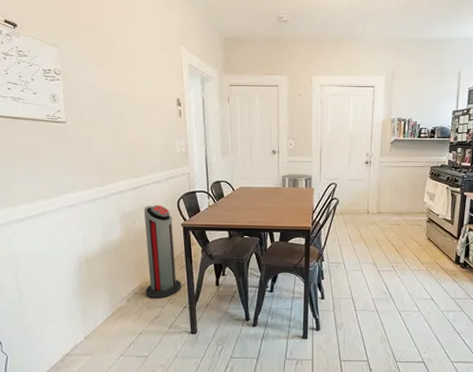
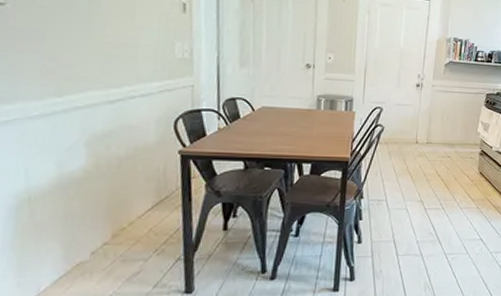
air purifier: present [144,205,182,298] -> none [120,125,175,249]

